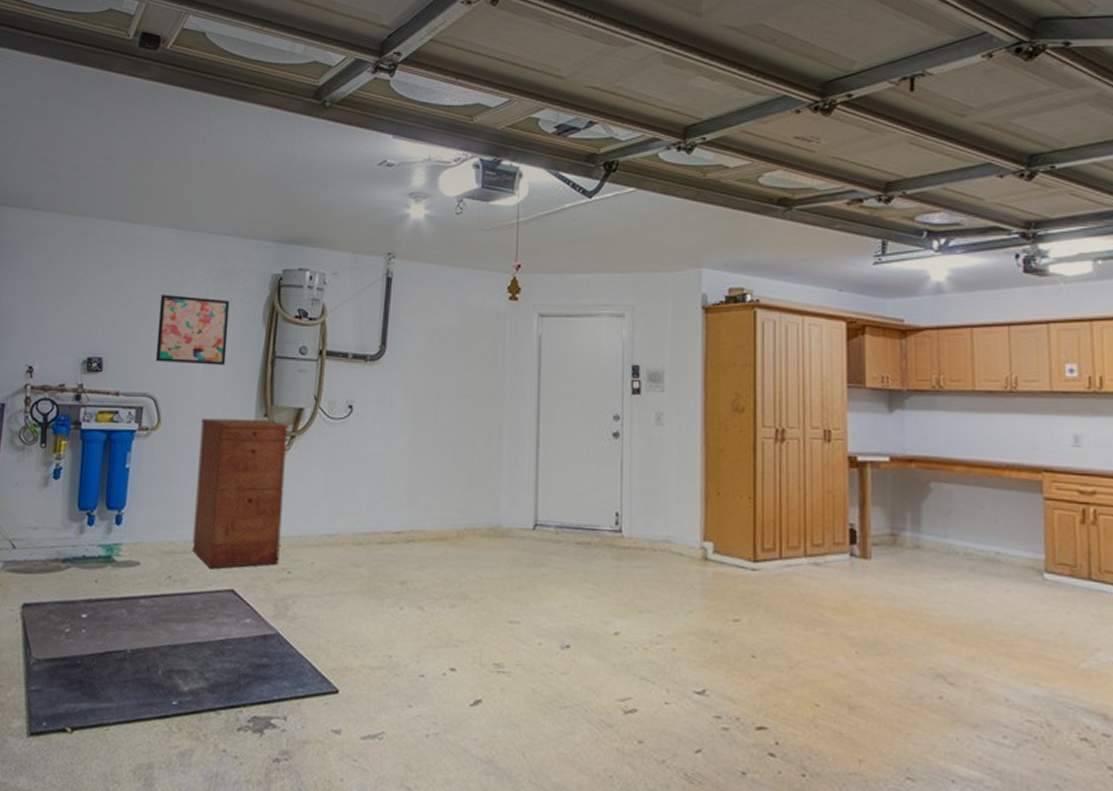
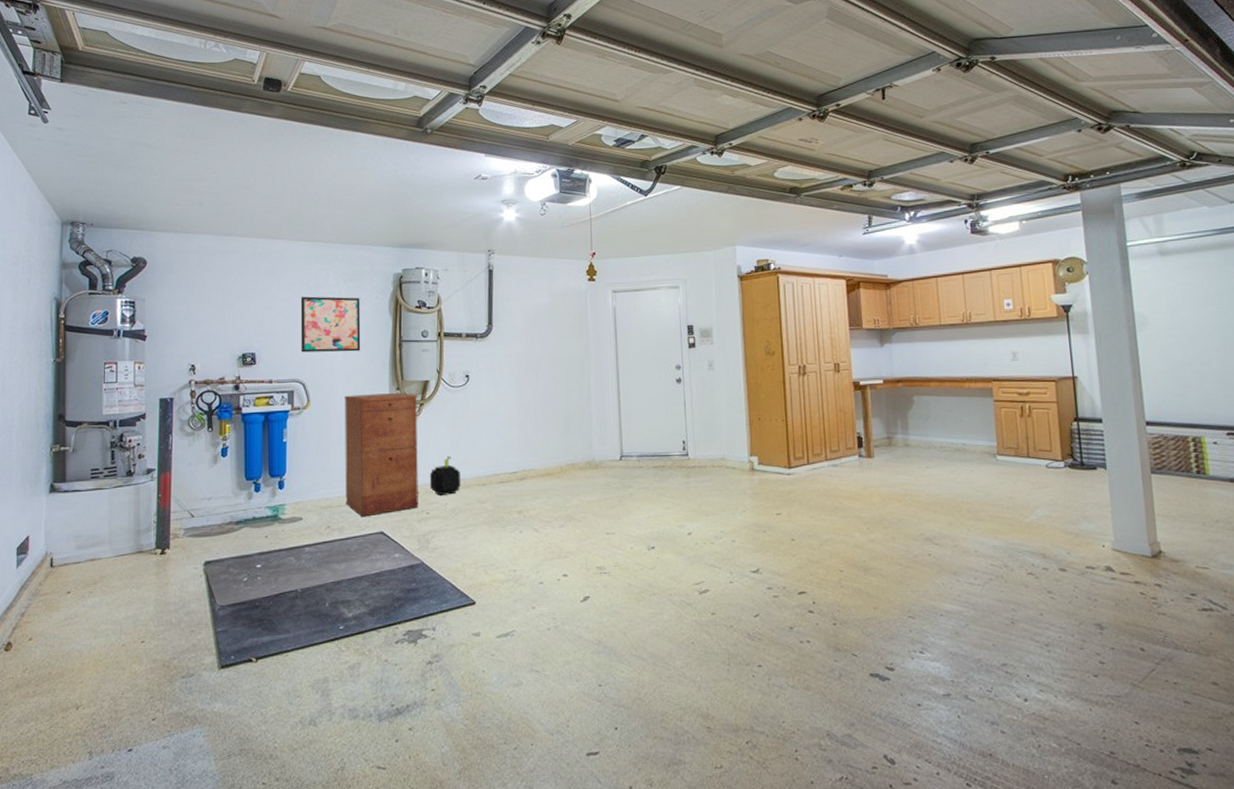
plant pot: none [294,503,333,553] -> present [429,455,461,495]

